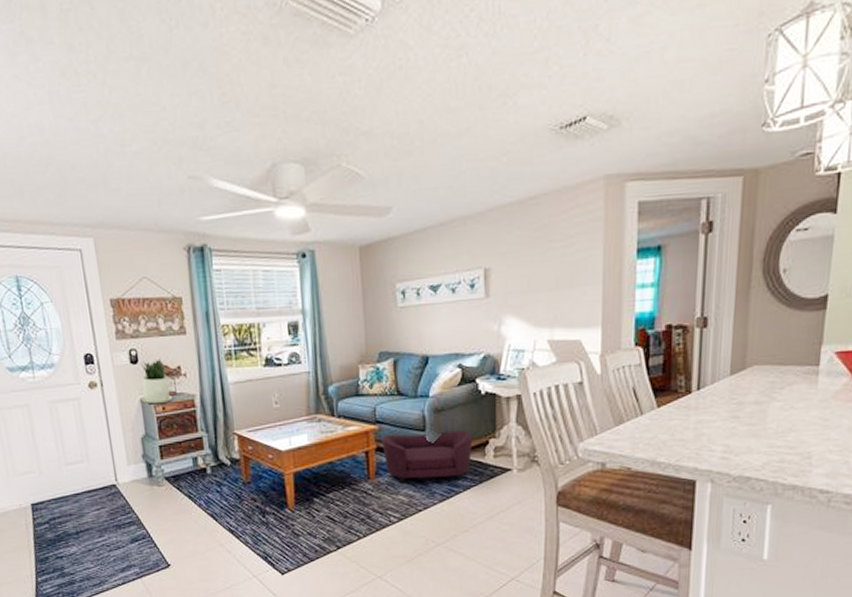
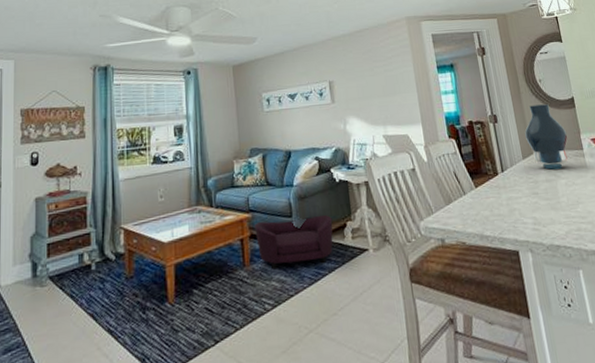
planter: present [140,358,173,405] -> none [37,160,66,203]
vase: none [741,303,803,389] -> present [524,104,568,170]

